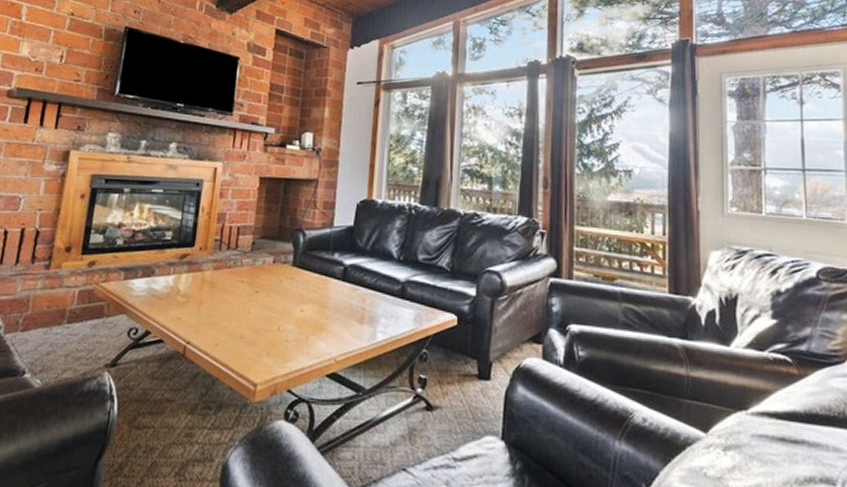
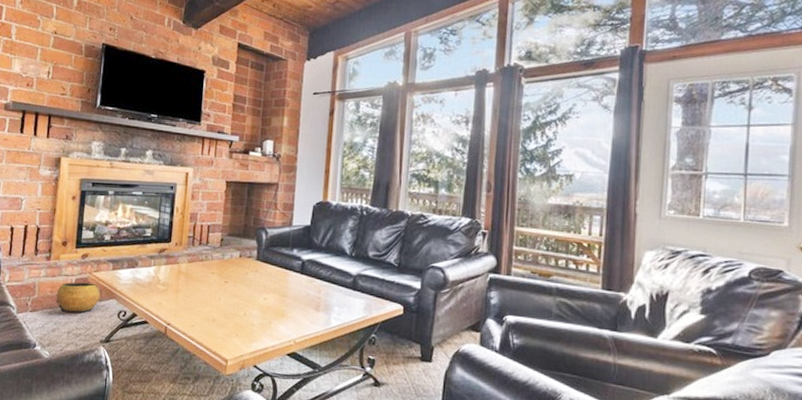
clay pot: none [53,294,109,333] -> present [55,281,101,314]

